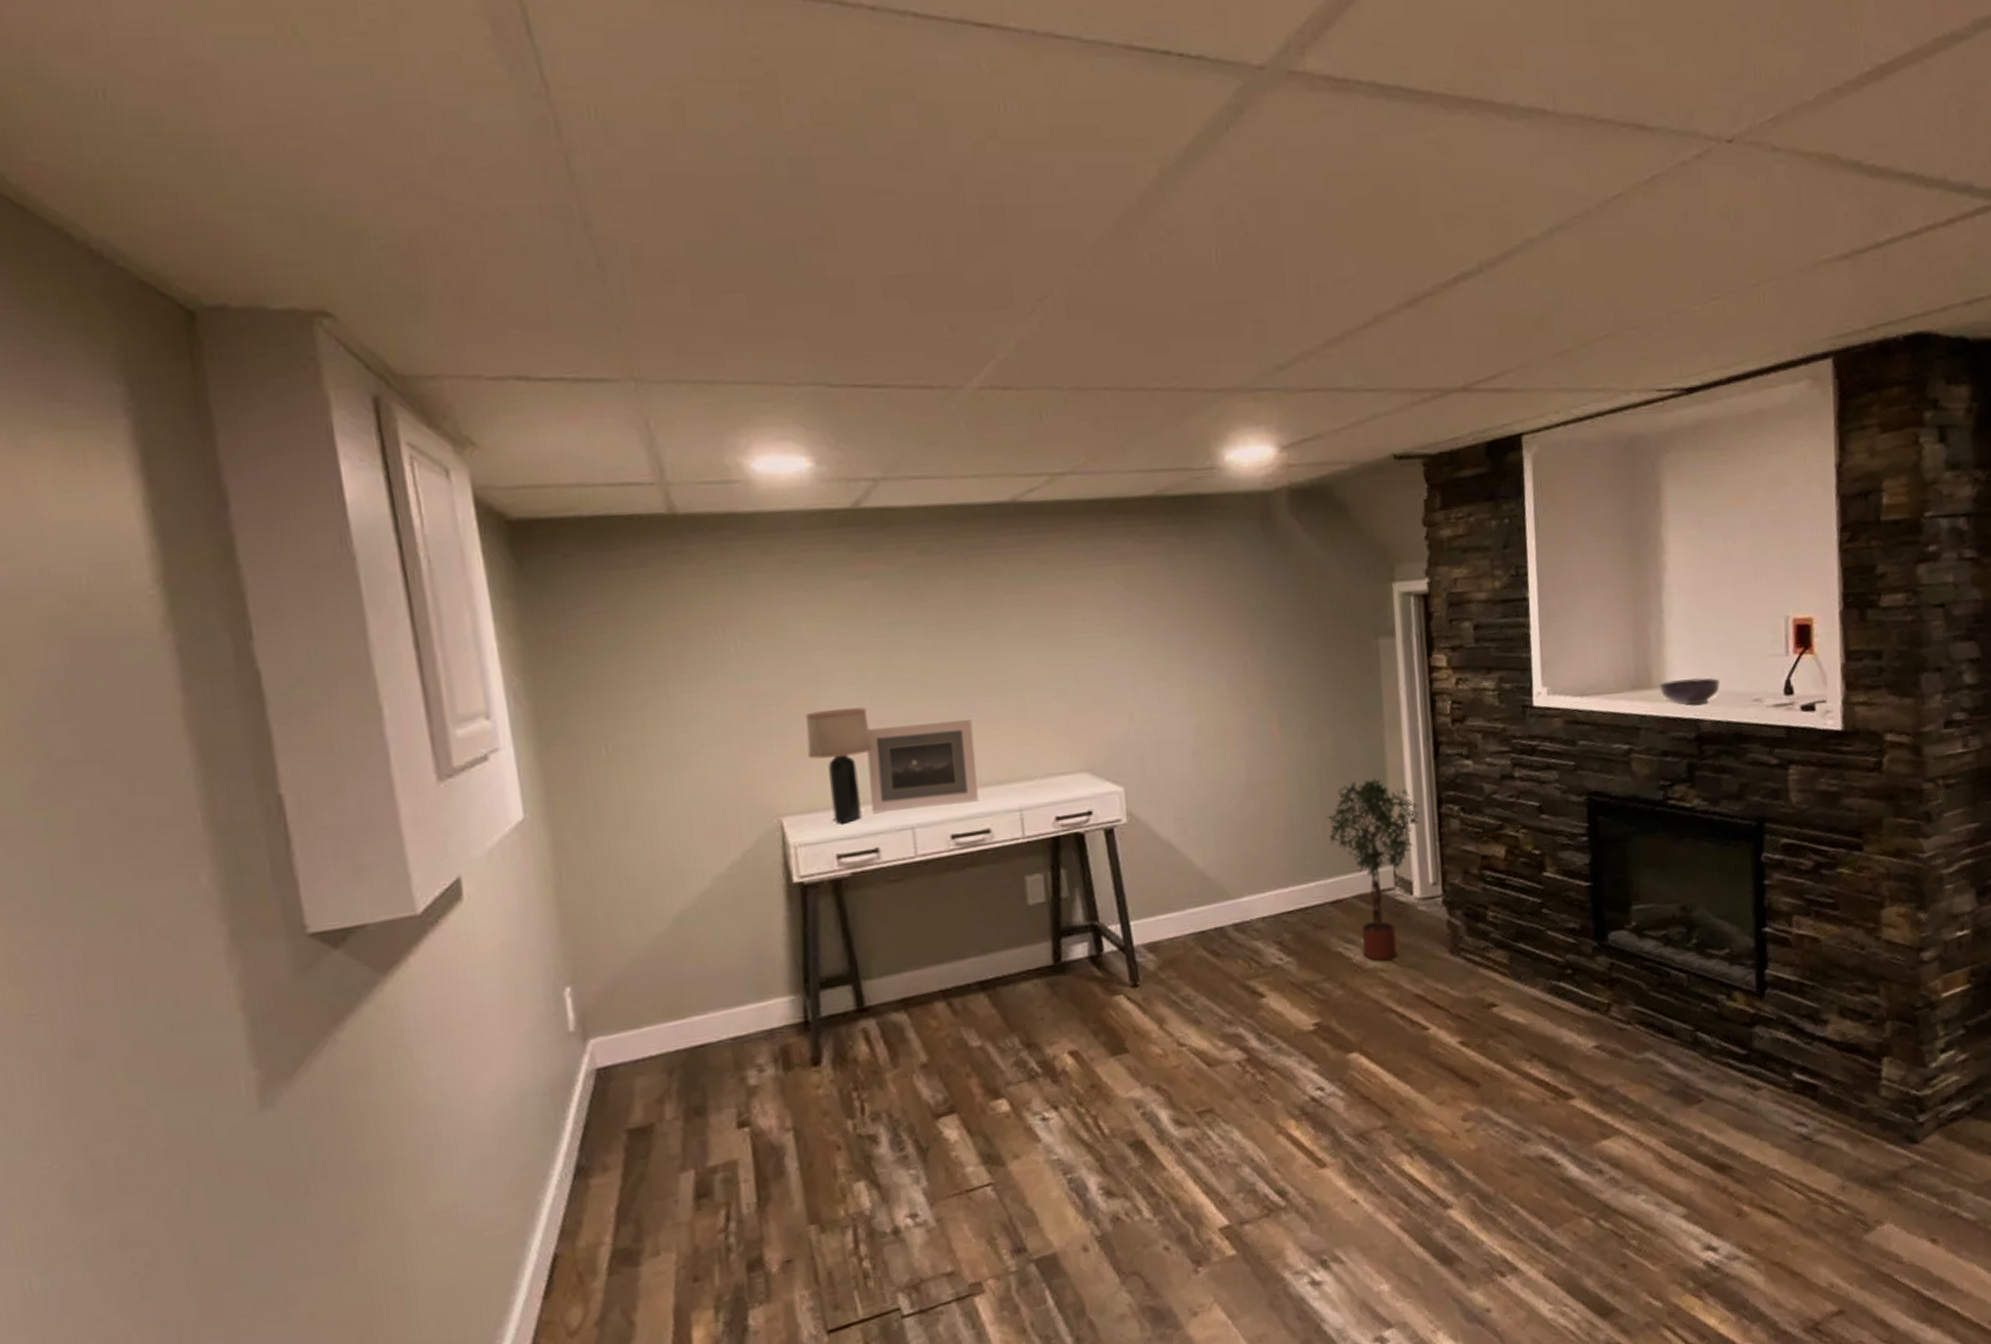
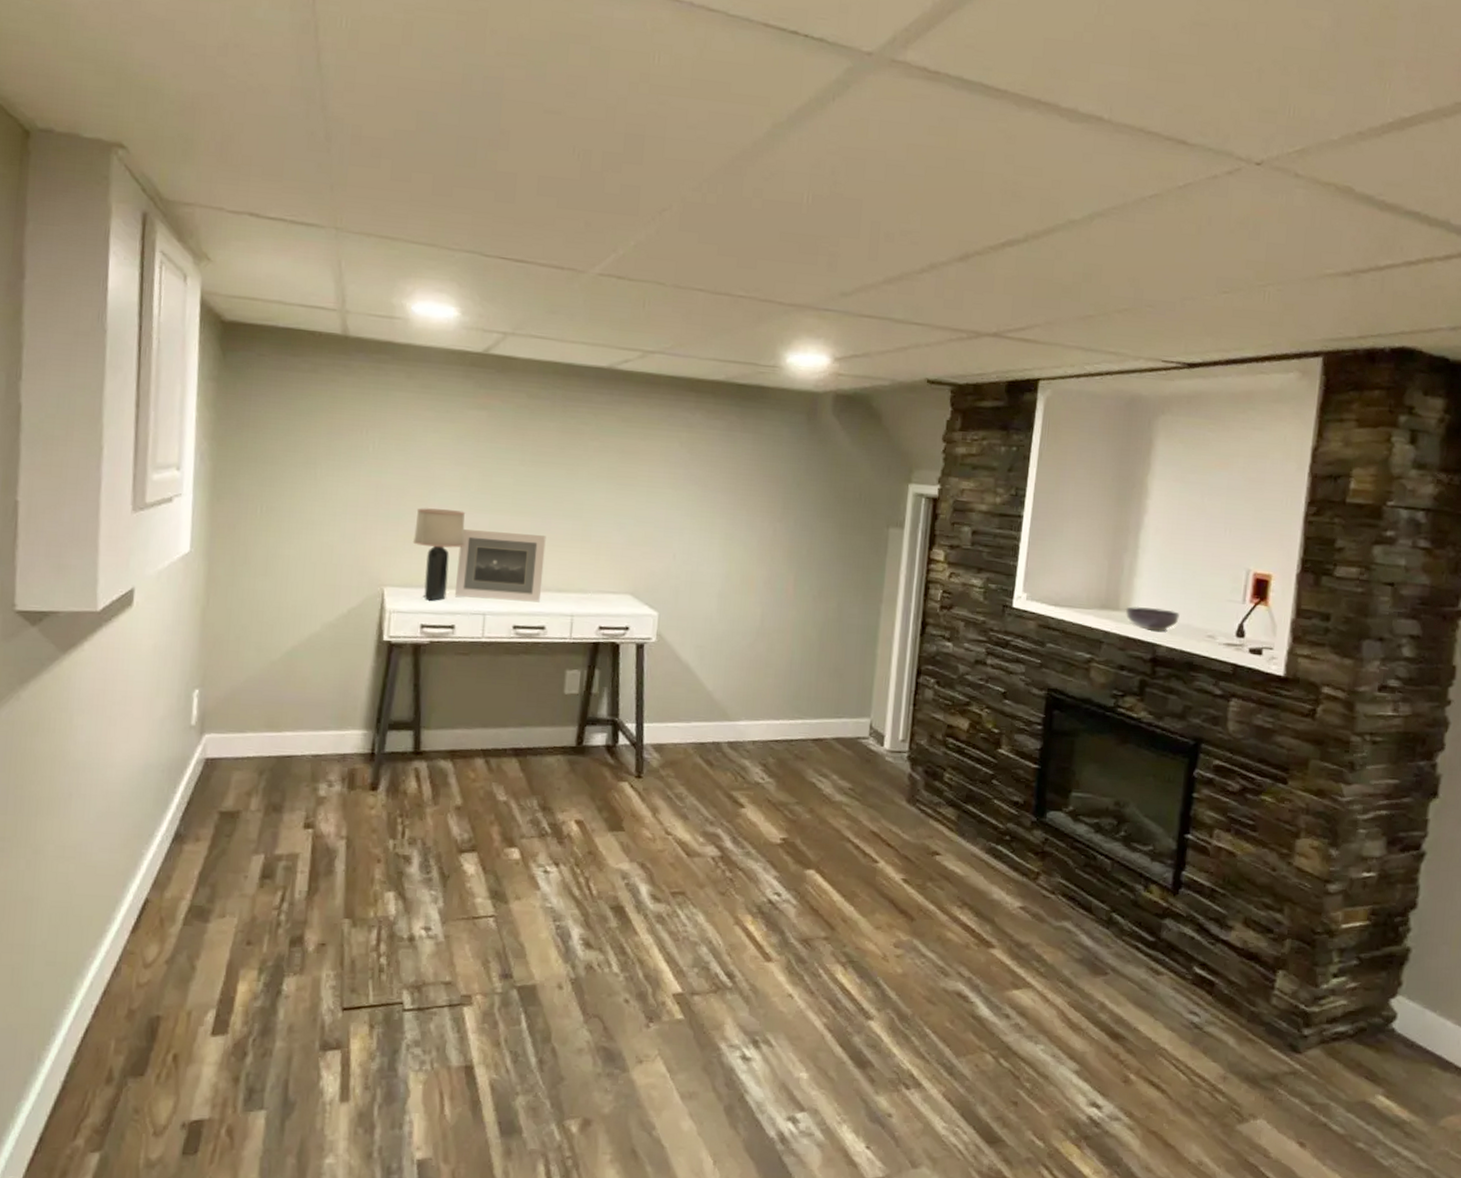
potted tree: present [1327,778,1419,962] -> none [821,642,900,798]

